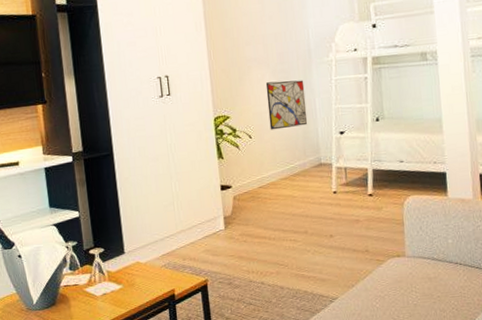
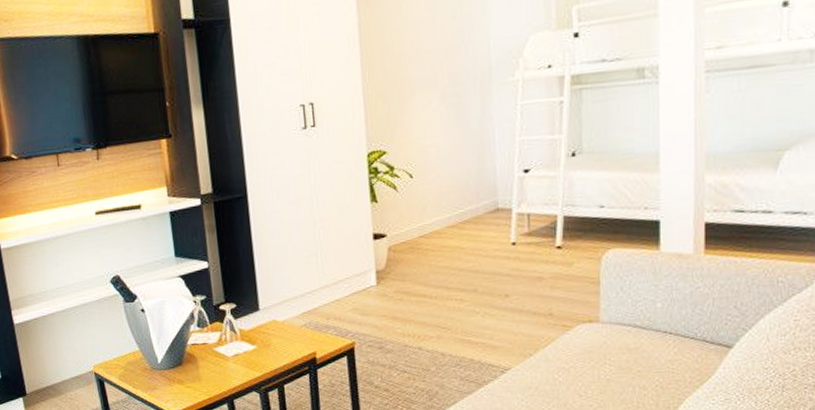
wall art: present [265,80,307,130] -> none [432,105,483,168]

